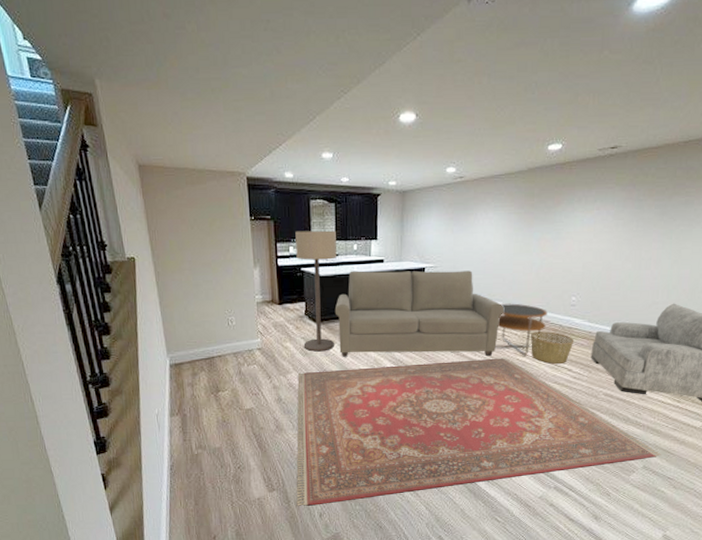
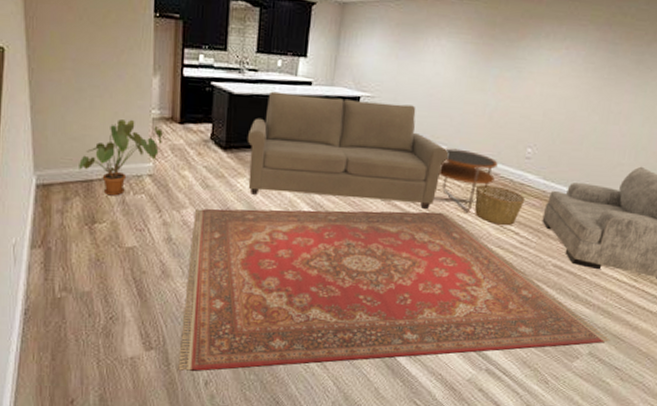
house plant: none [202,305,266,369] -> present [79,119,163,196]
floor lamp: present [295,230,337,352] -> none [206,36,258,186]

